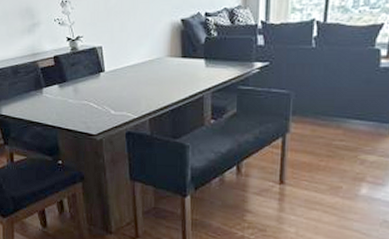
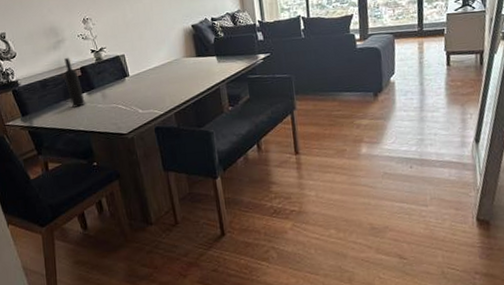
wine bottle: none [37,43,56,99] -> present [64,57,85,108]

